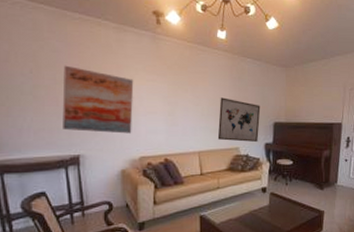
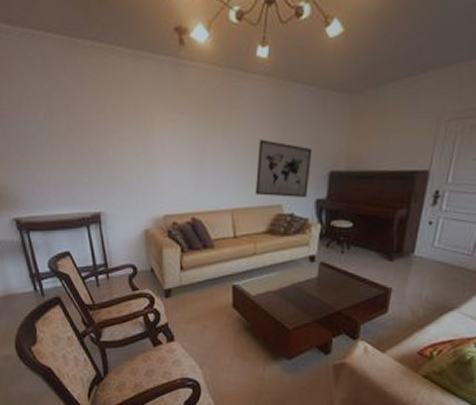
wall art: present [62,65,134,134] -> none [77,107,155,188]

